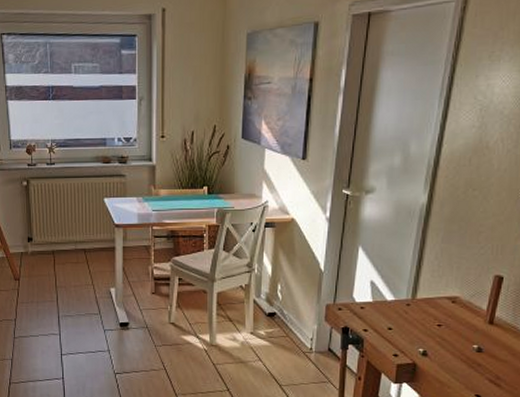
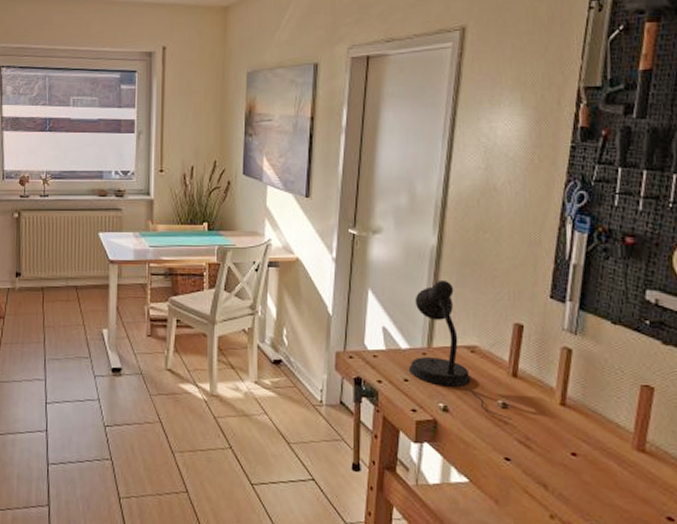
desk lamp: none [392,236,485,362] -> present [408,279,512,420]

